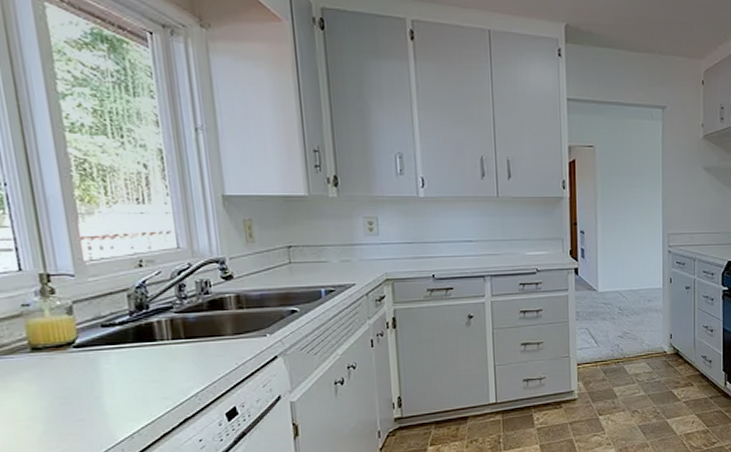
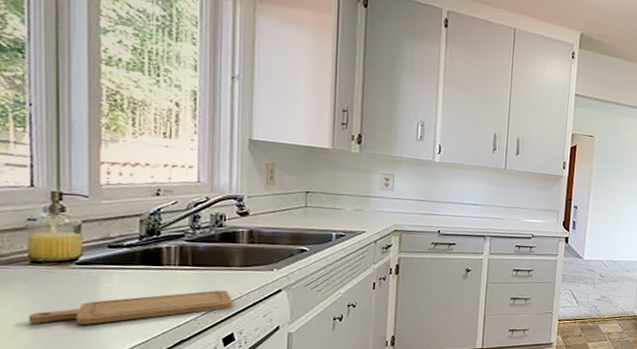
chopping board: none [37,361,231,412] -> present [28,290,233,325]

